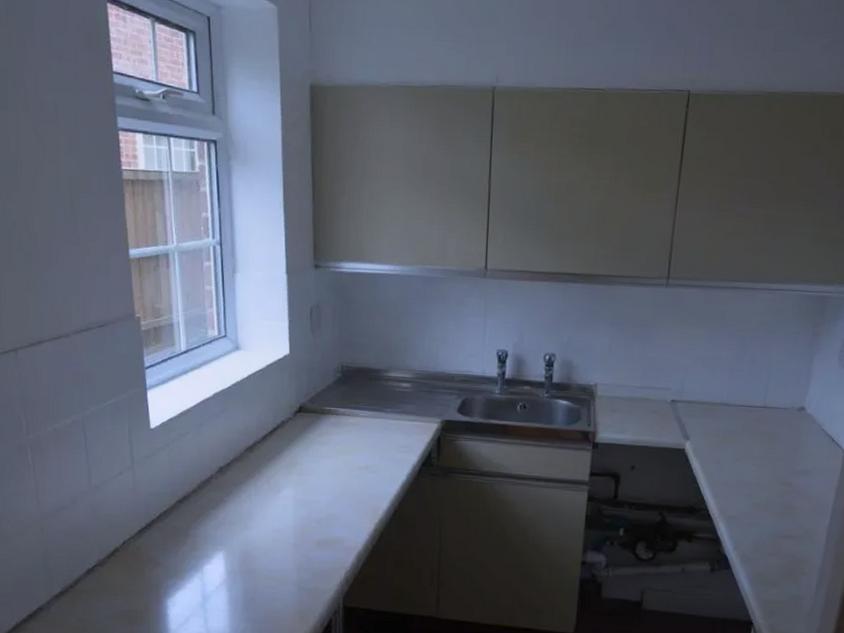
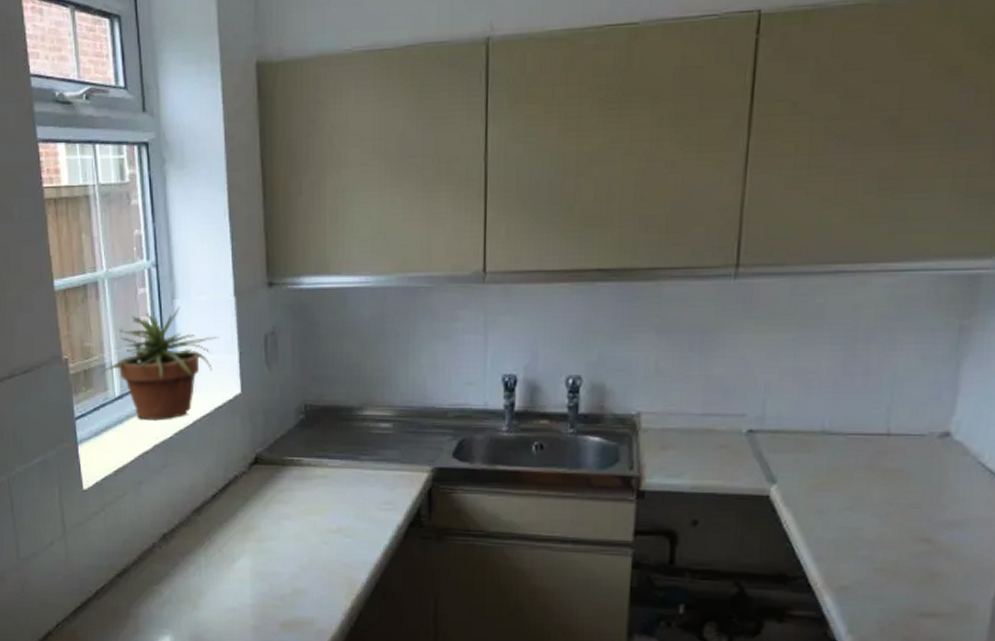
potted plant: none [169,278,273,372] -> present [100,305,219,419]

